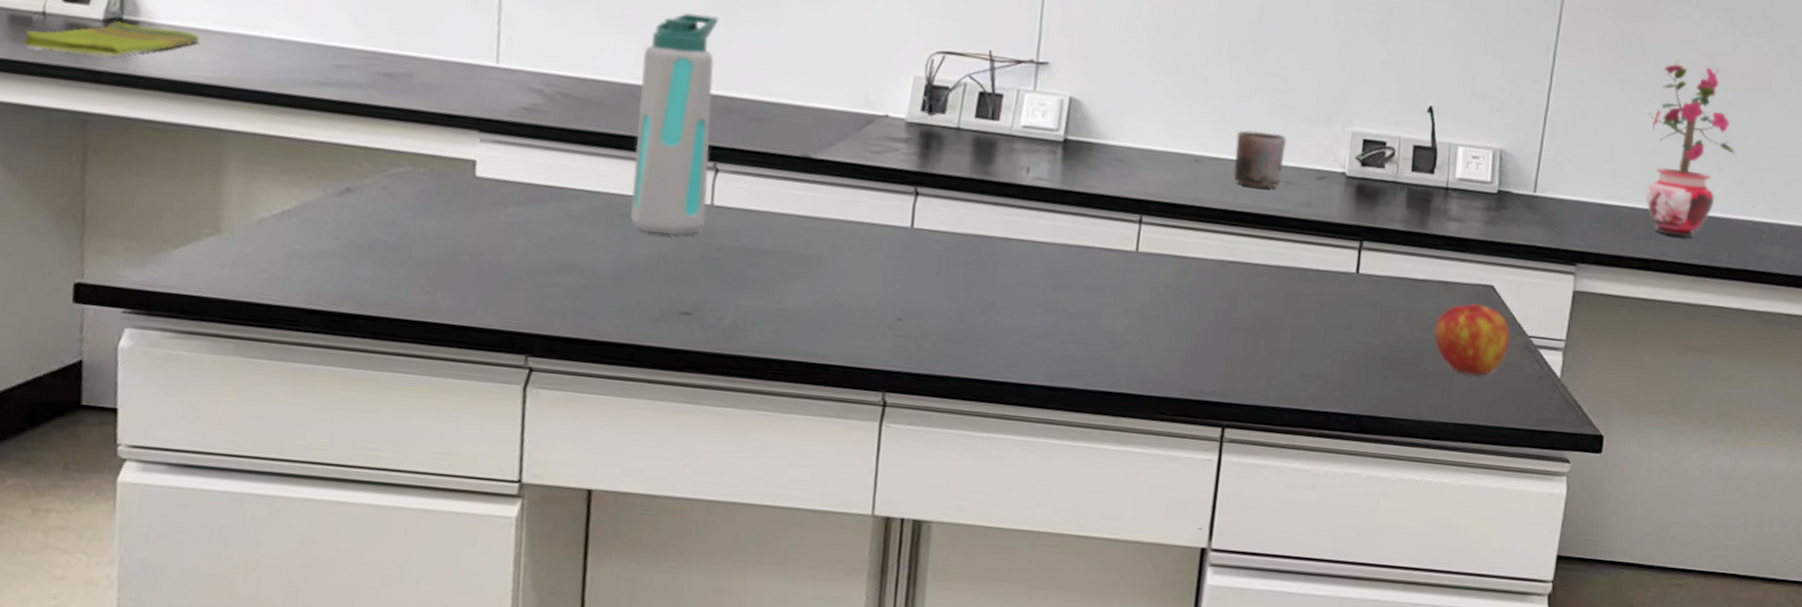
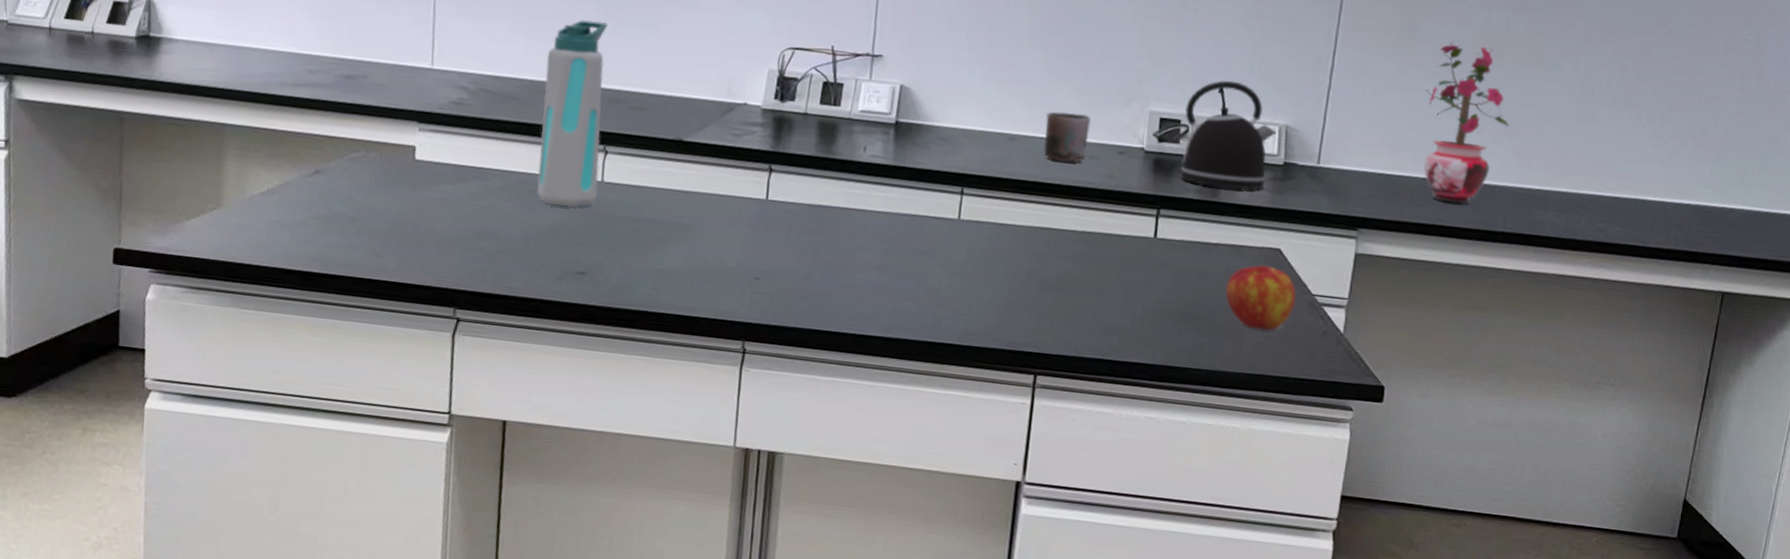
dish towel: present [22,20,199,56] -> none [77,37,206,66]
kettle: none [1378,98,1491,221] -> present [1174,80,1278,190]

